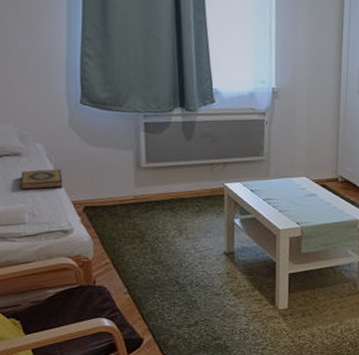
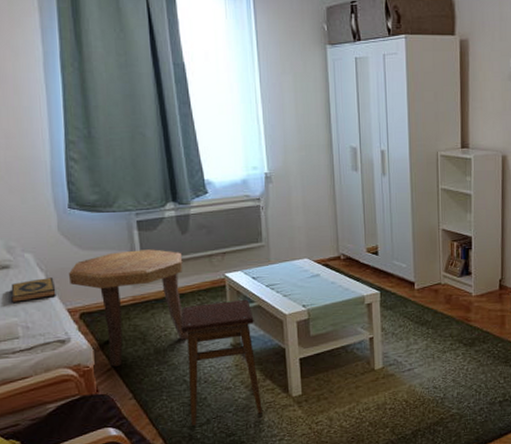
side table: none [76,151,185,262] -> present [69,249,188,367]
stool: none [178,210,249,326] -> present [181,299,263,426]

